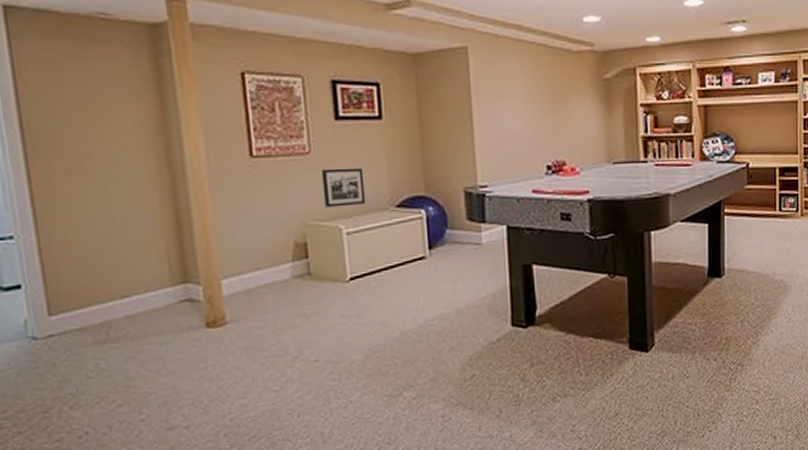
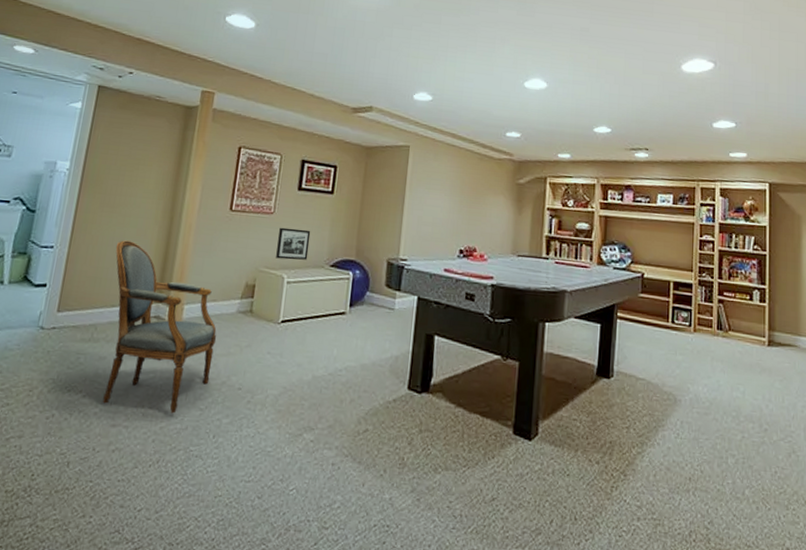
armchair: none [104,214,277,408] -> present [102,240,217,414]

